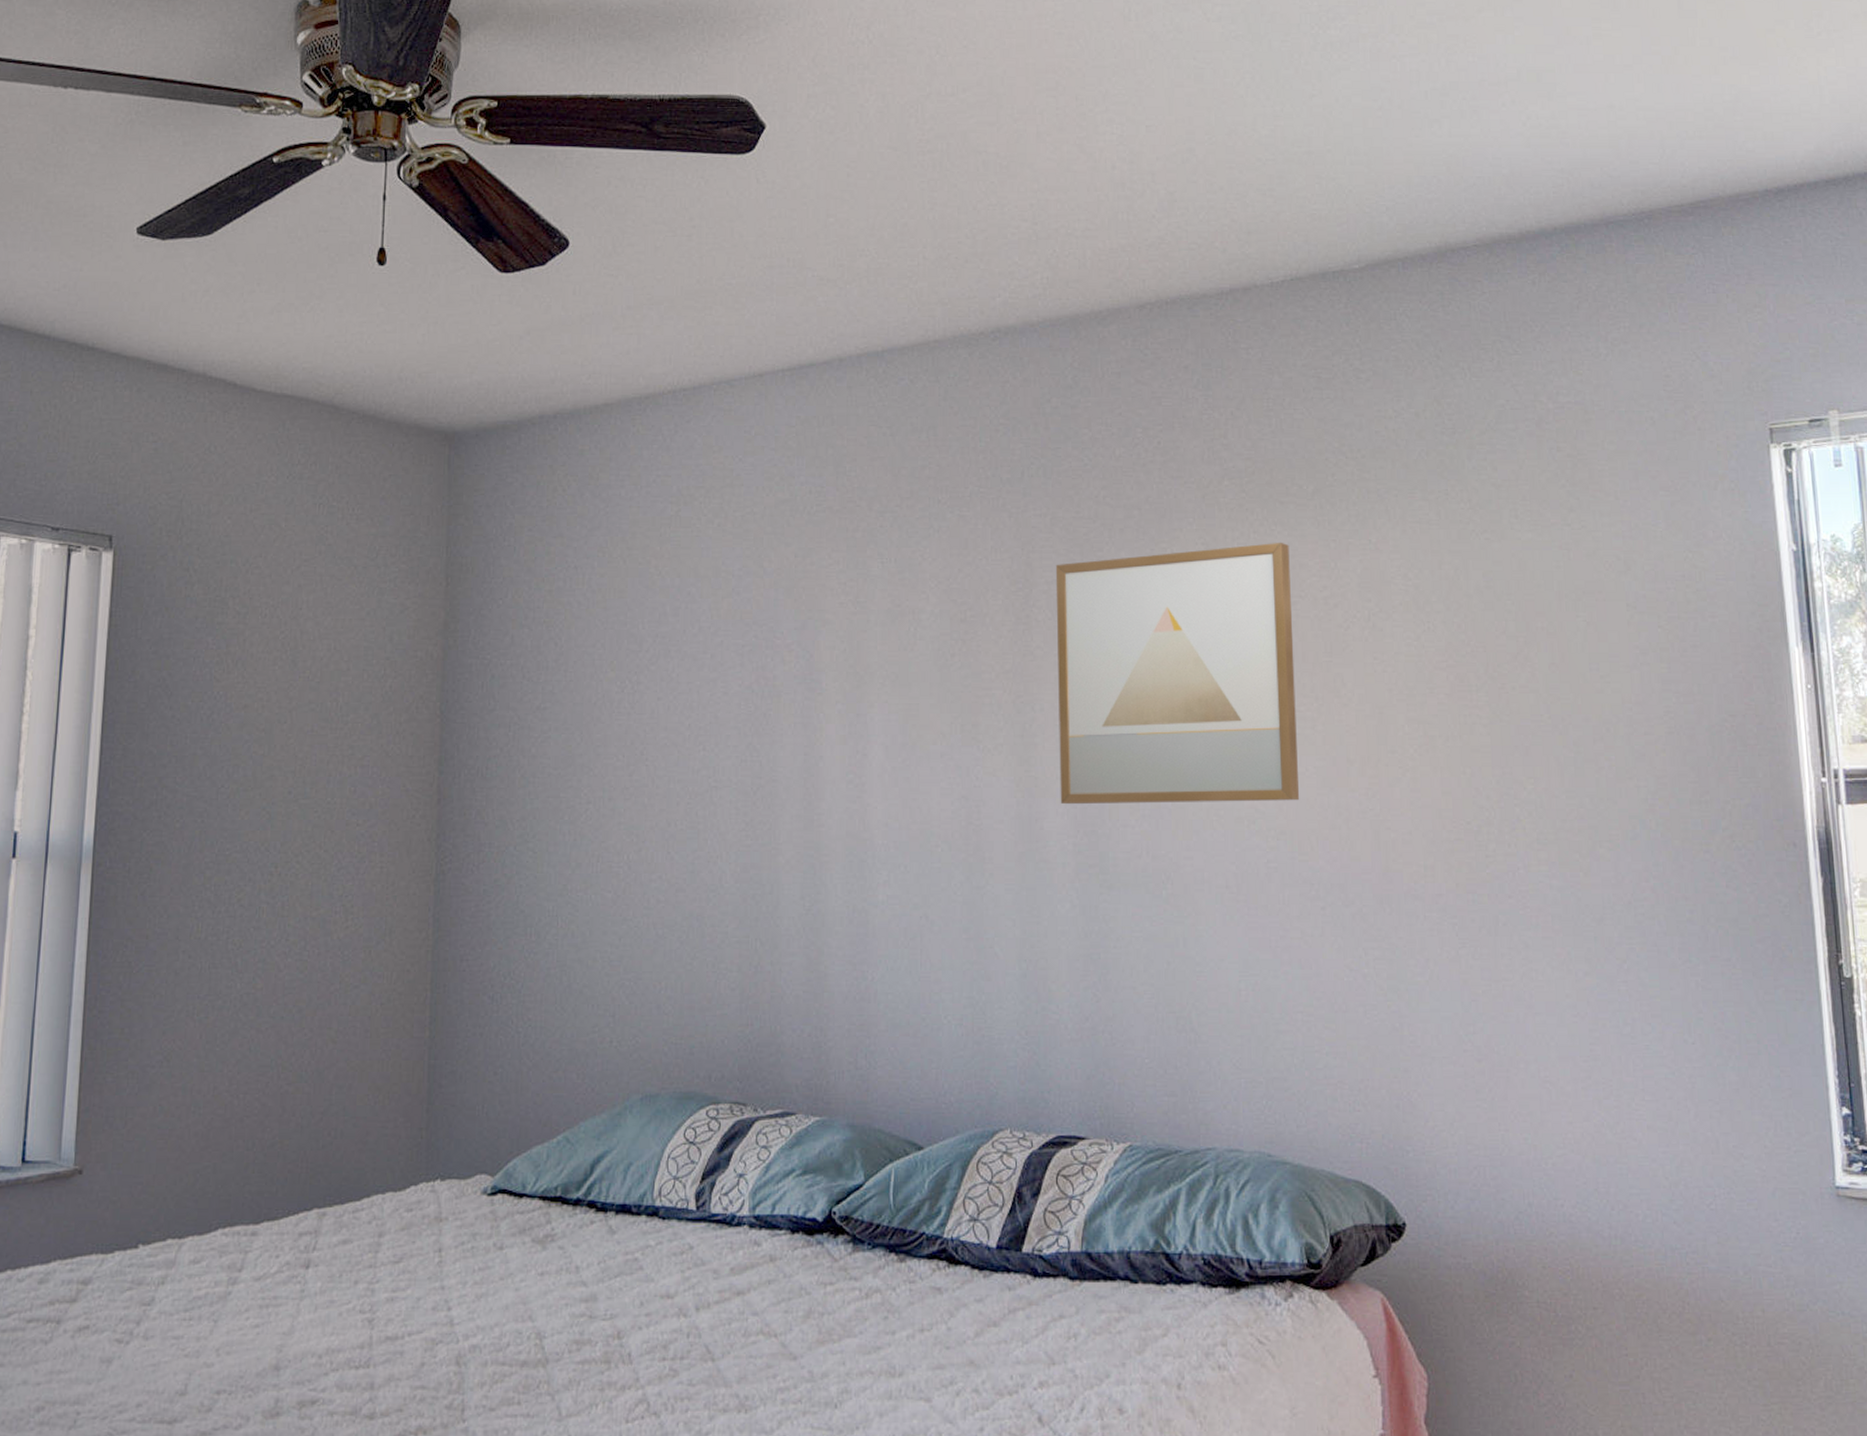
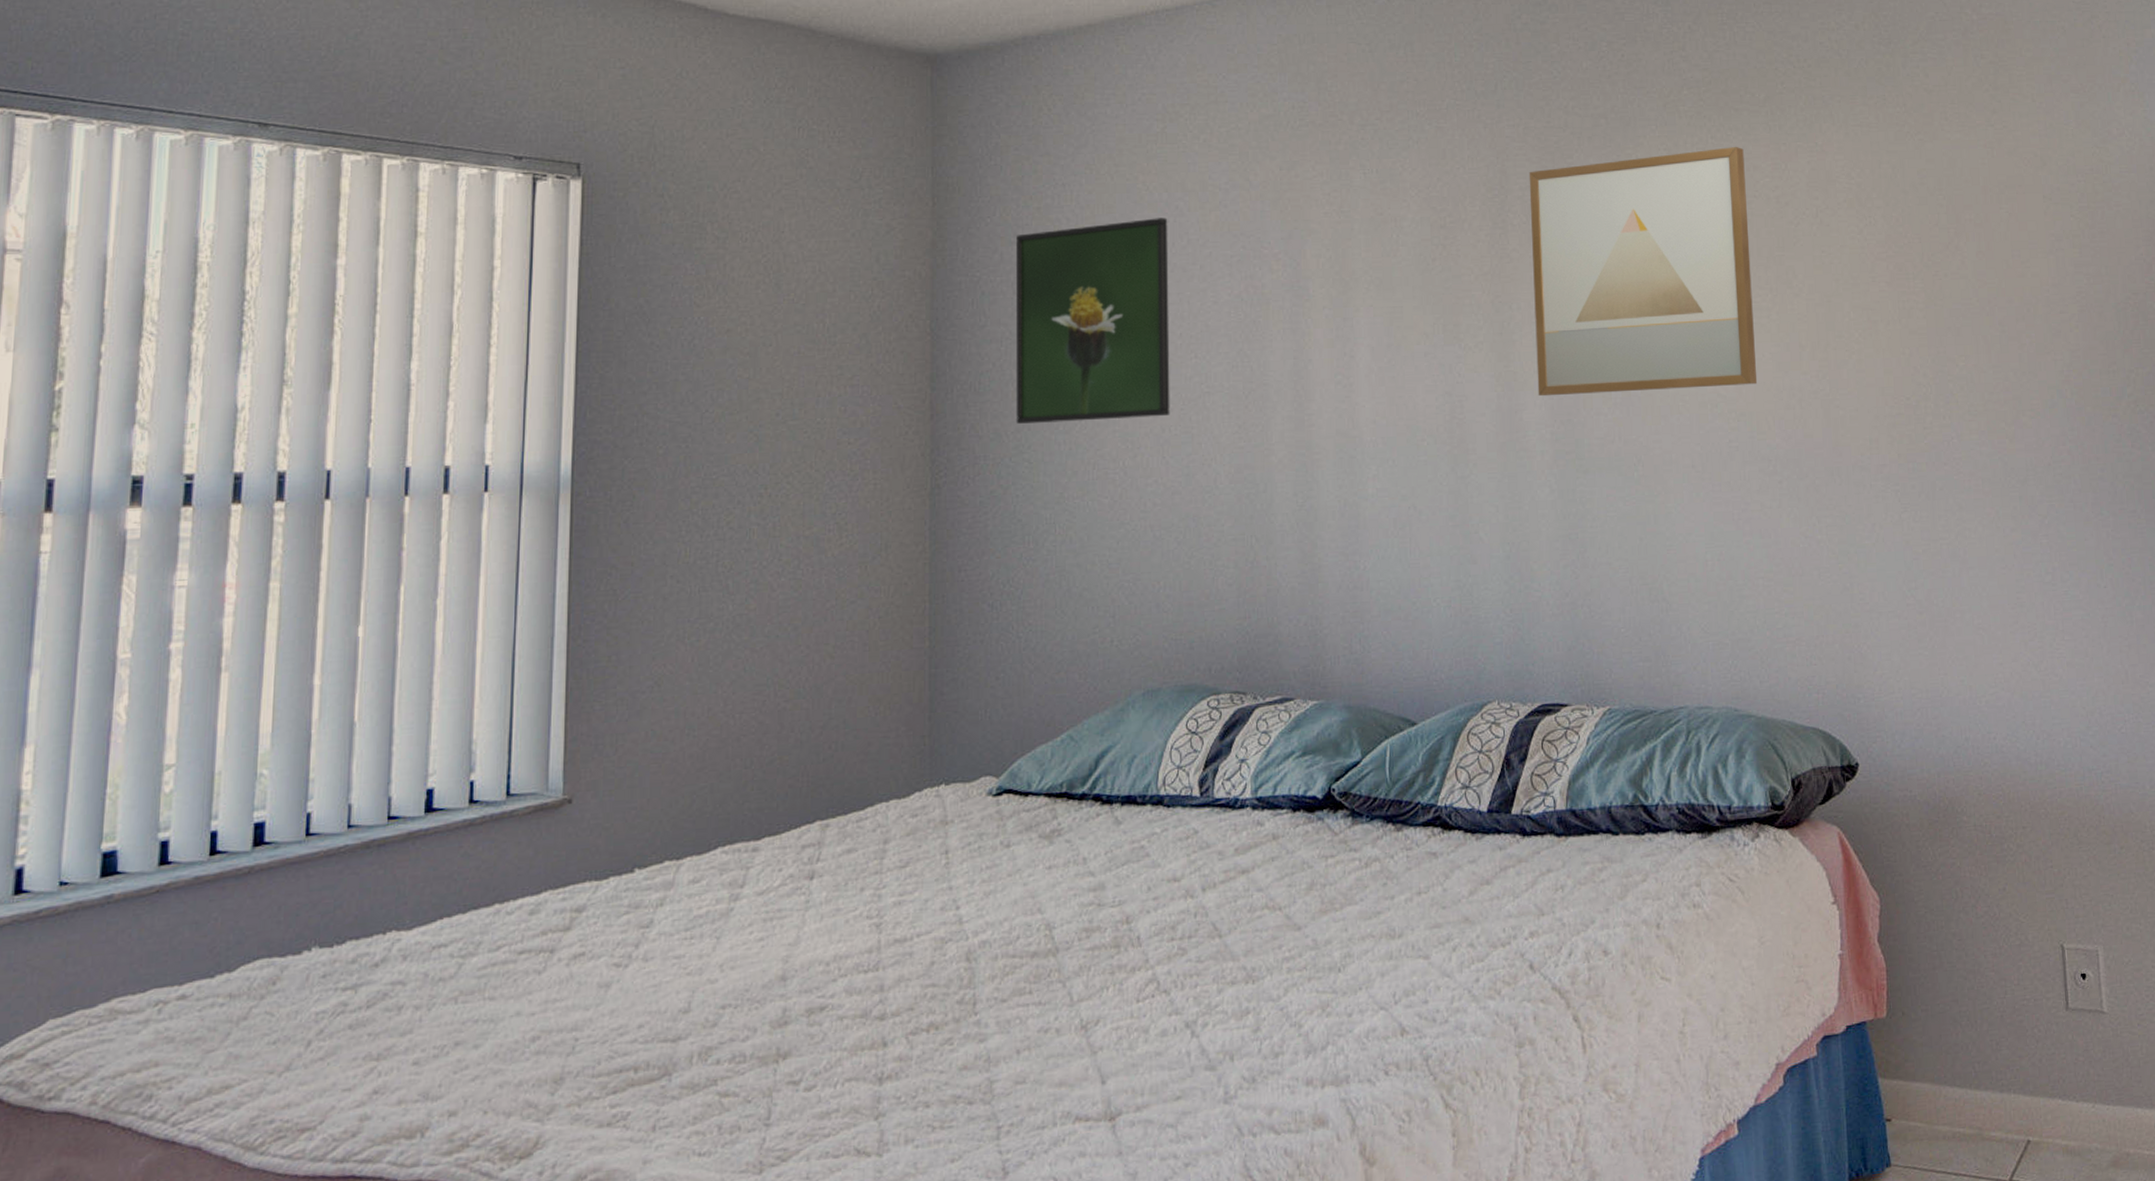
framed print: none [521,604,680,812] -> present [1015,218,1170,424]

